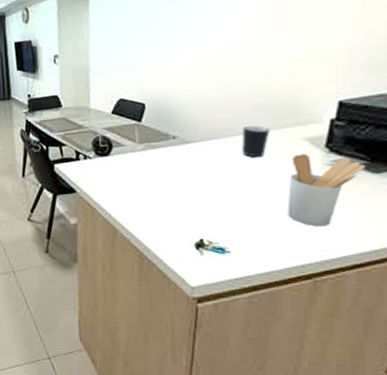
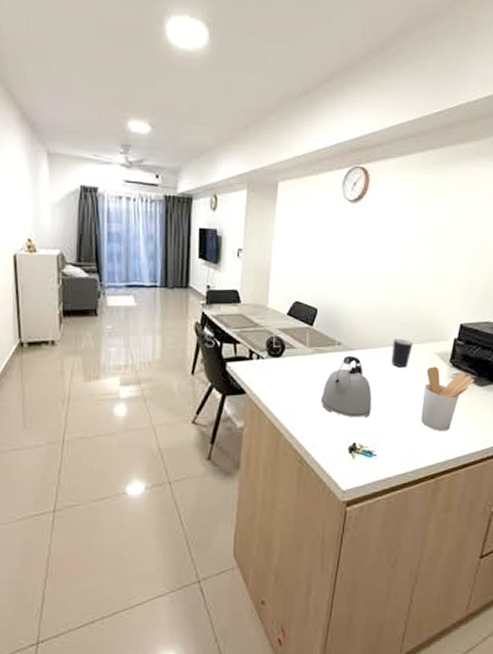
kettle: none [157,148,220,213] -> present [320,355,372,418]

